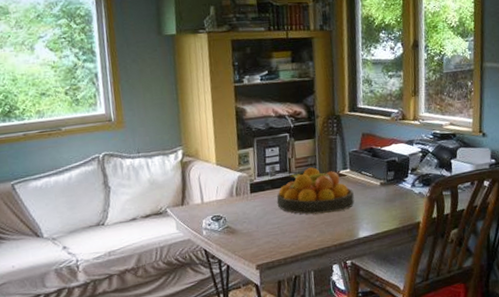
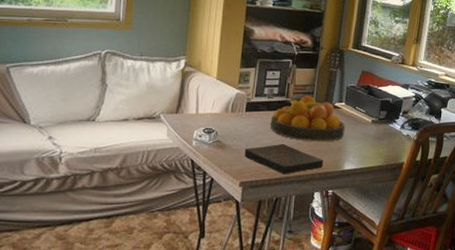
book: none [255,220,338,252] -> present [244,144,324,175]

